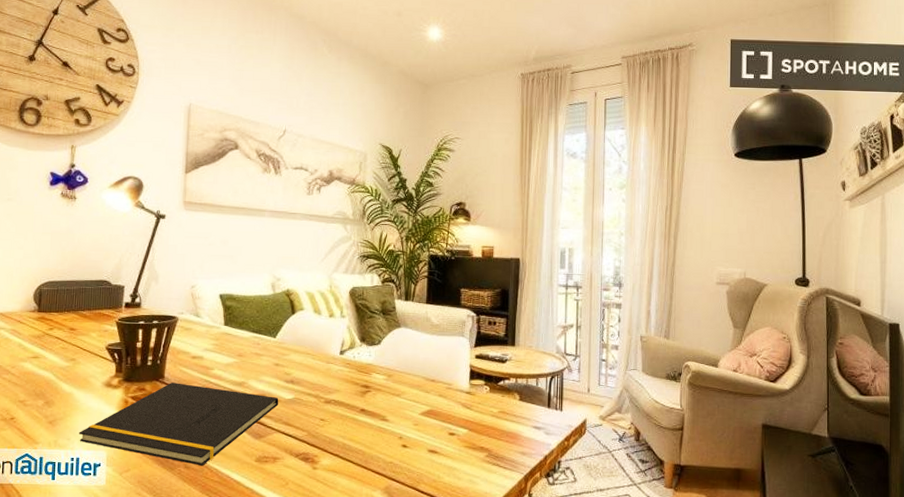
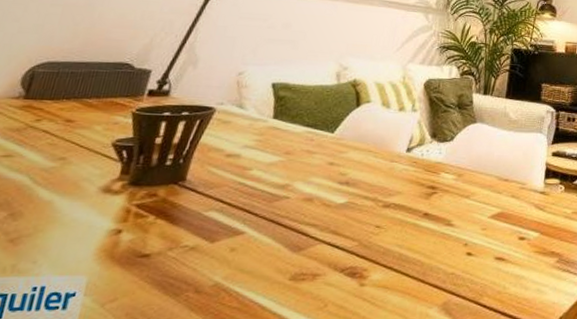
notepad: present [78,383,279,466] -> none [50,186,329,289]

